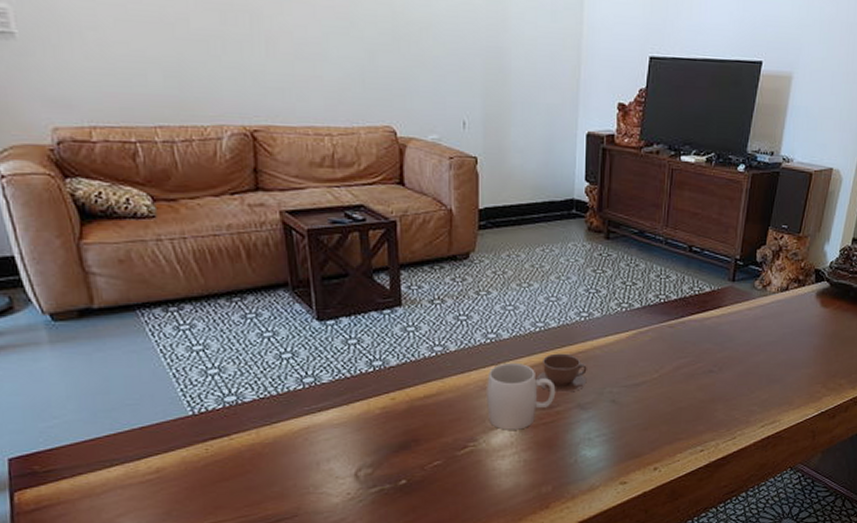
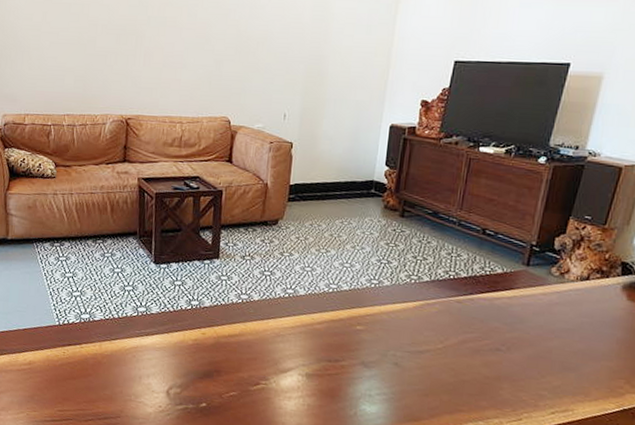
mug: present [485,362,556,430] -> none [279,315,343,377]
teacup: present [535,353,587,393] -> none [325,313,373,350]

